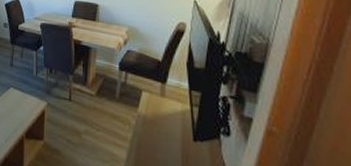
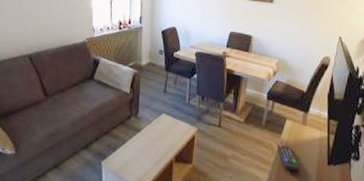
remote control: none [134,119,161,149] -> present [277,144,300,172]

